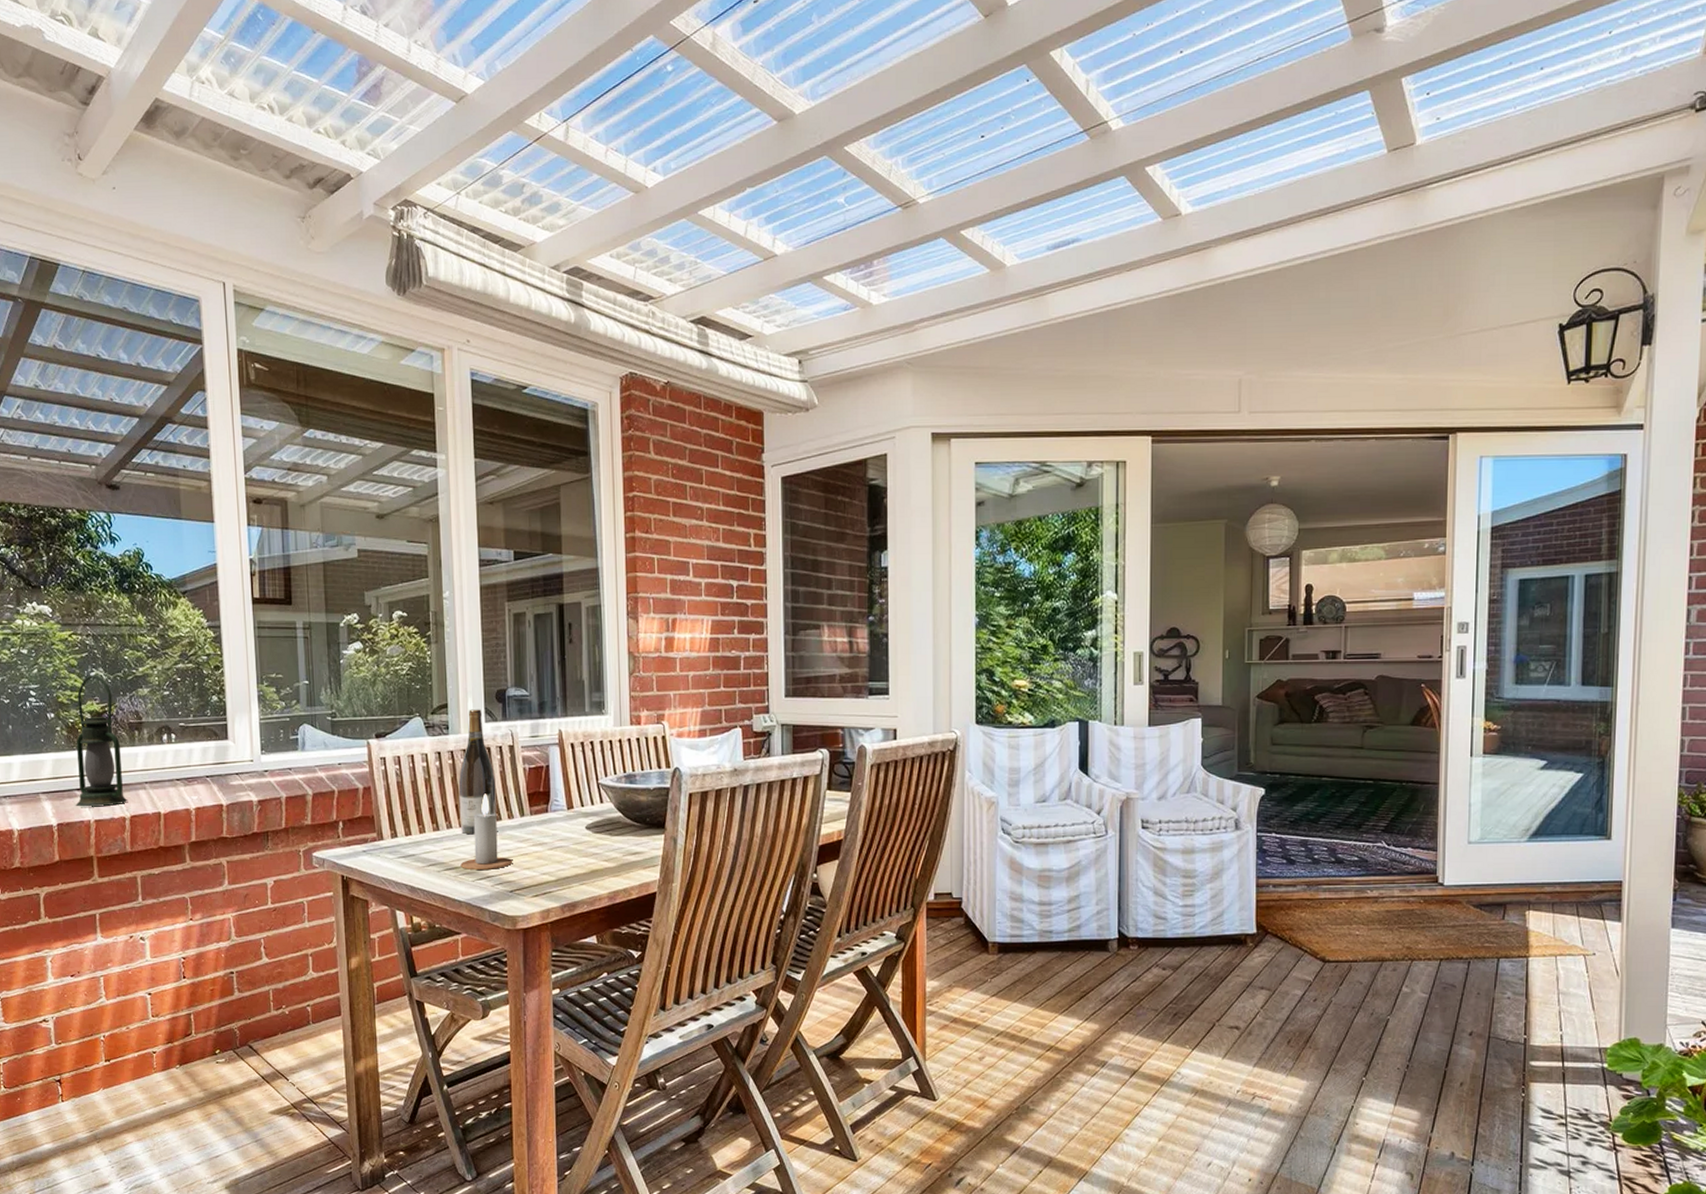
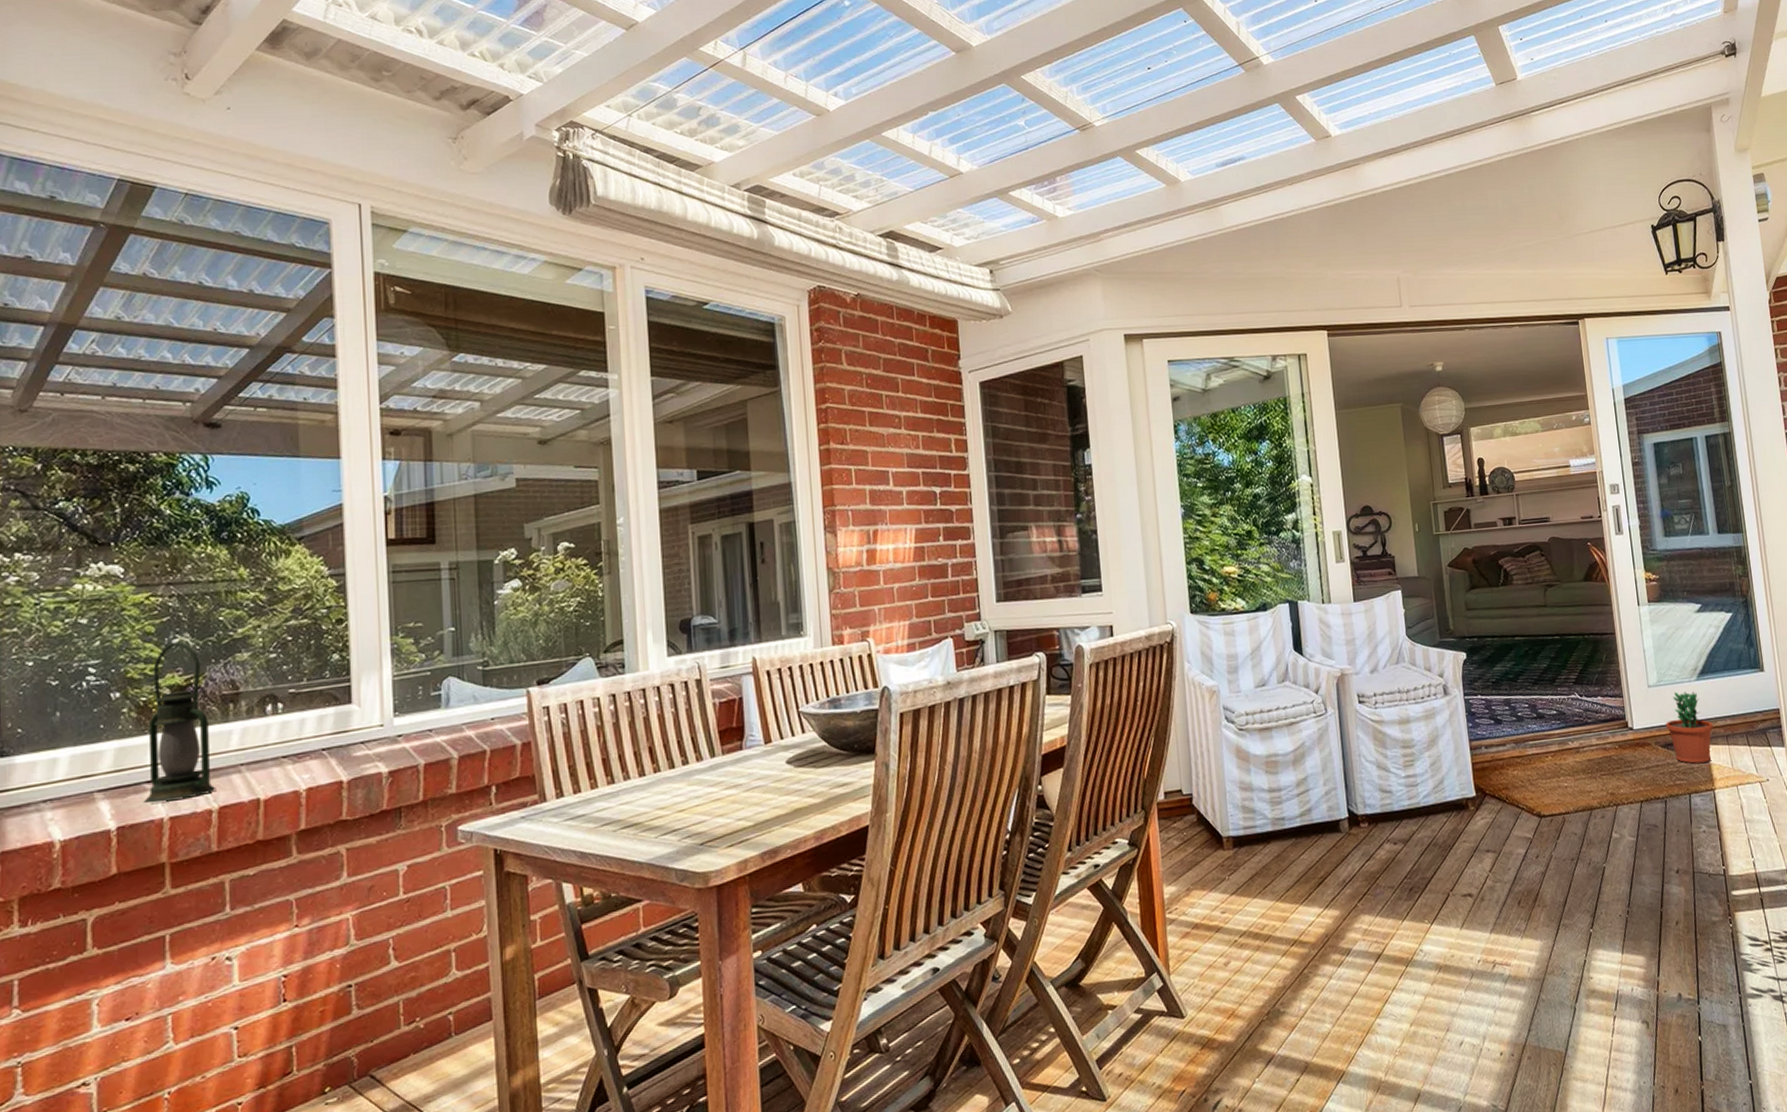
wine bottle: present [458,709,497,835] -> none [636,642,683,784]
candle: present [460,793,513,870] -> none [640,736,703,825]
flower pot: none [1483,851,1539,929] -> present [1666,691,1714,764]

